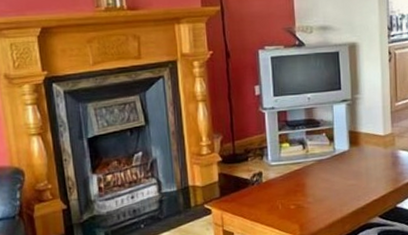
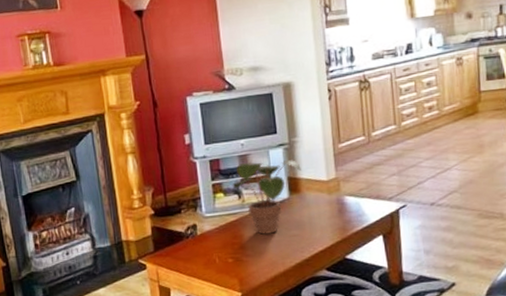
potted plant: none [297,115,361,183] -> present [232,160,301,235]

